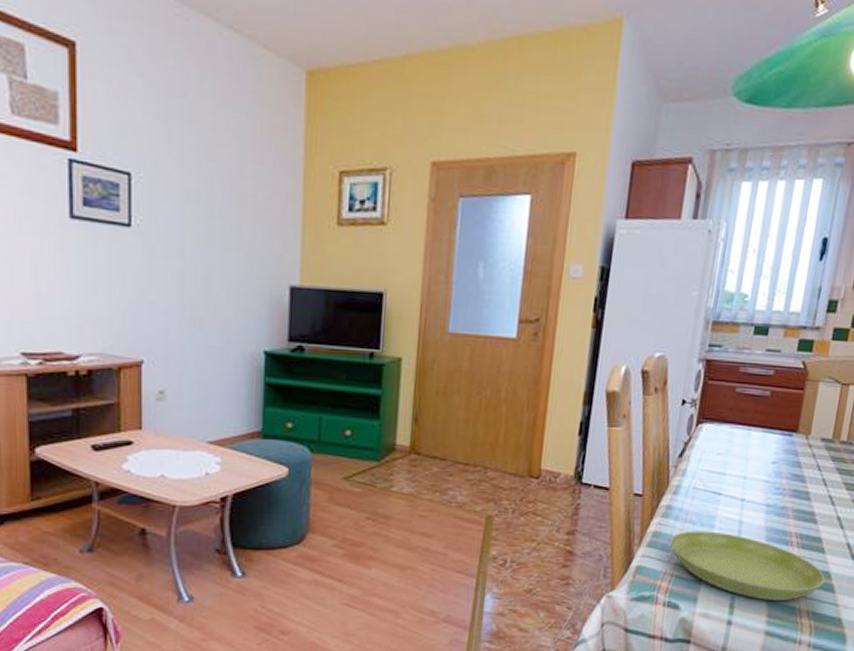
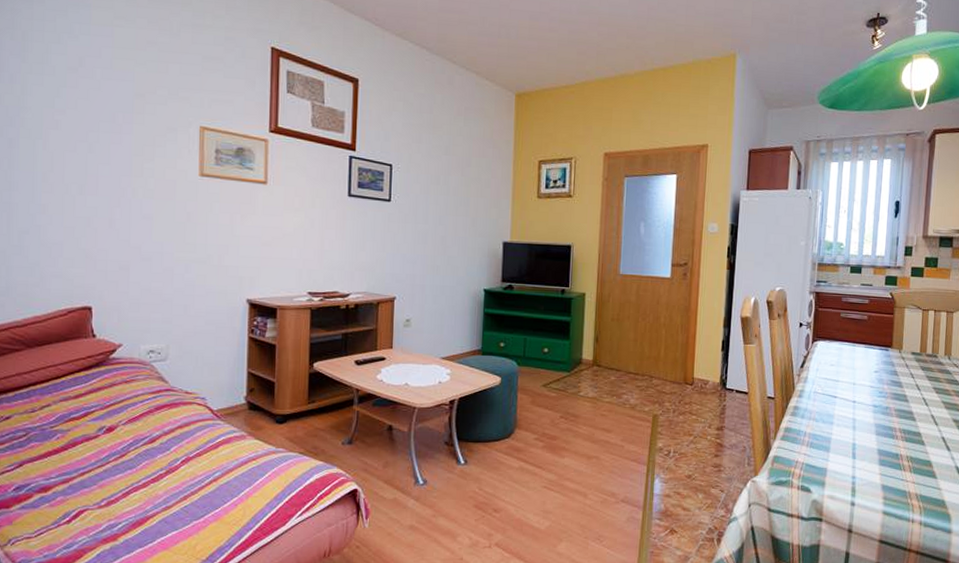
saucer: present [669,531,826,600] -> none [799,427,928,485]

